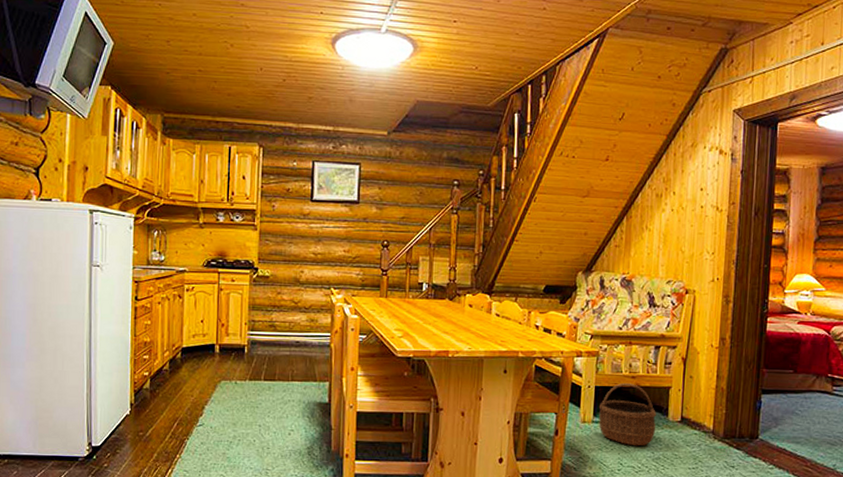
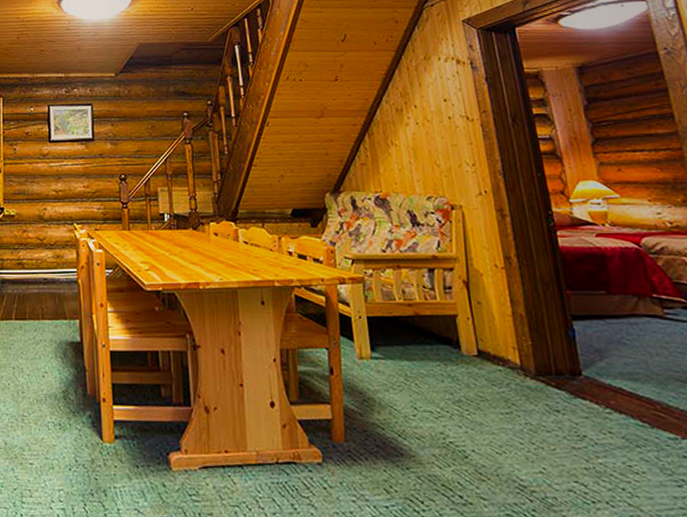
wicker basket: present [599,383,656,446] -> none [376,312,450,387]

